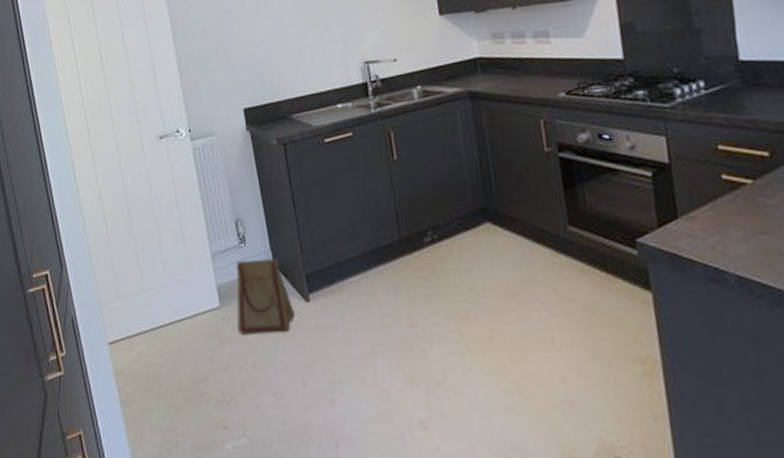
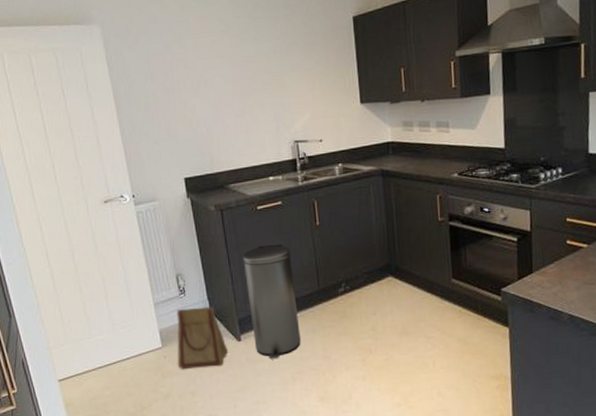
pedal bin: none [309,183,381,326] -> present [242,244,301,360]

